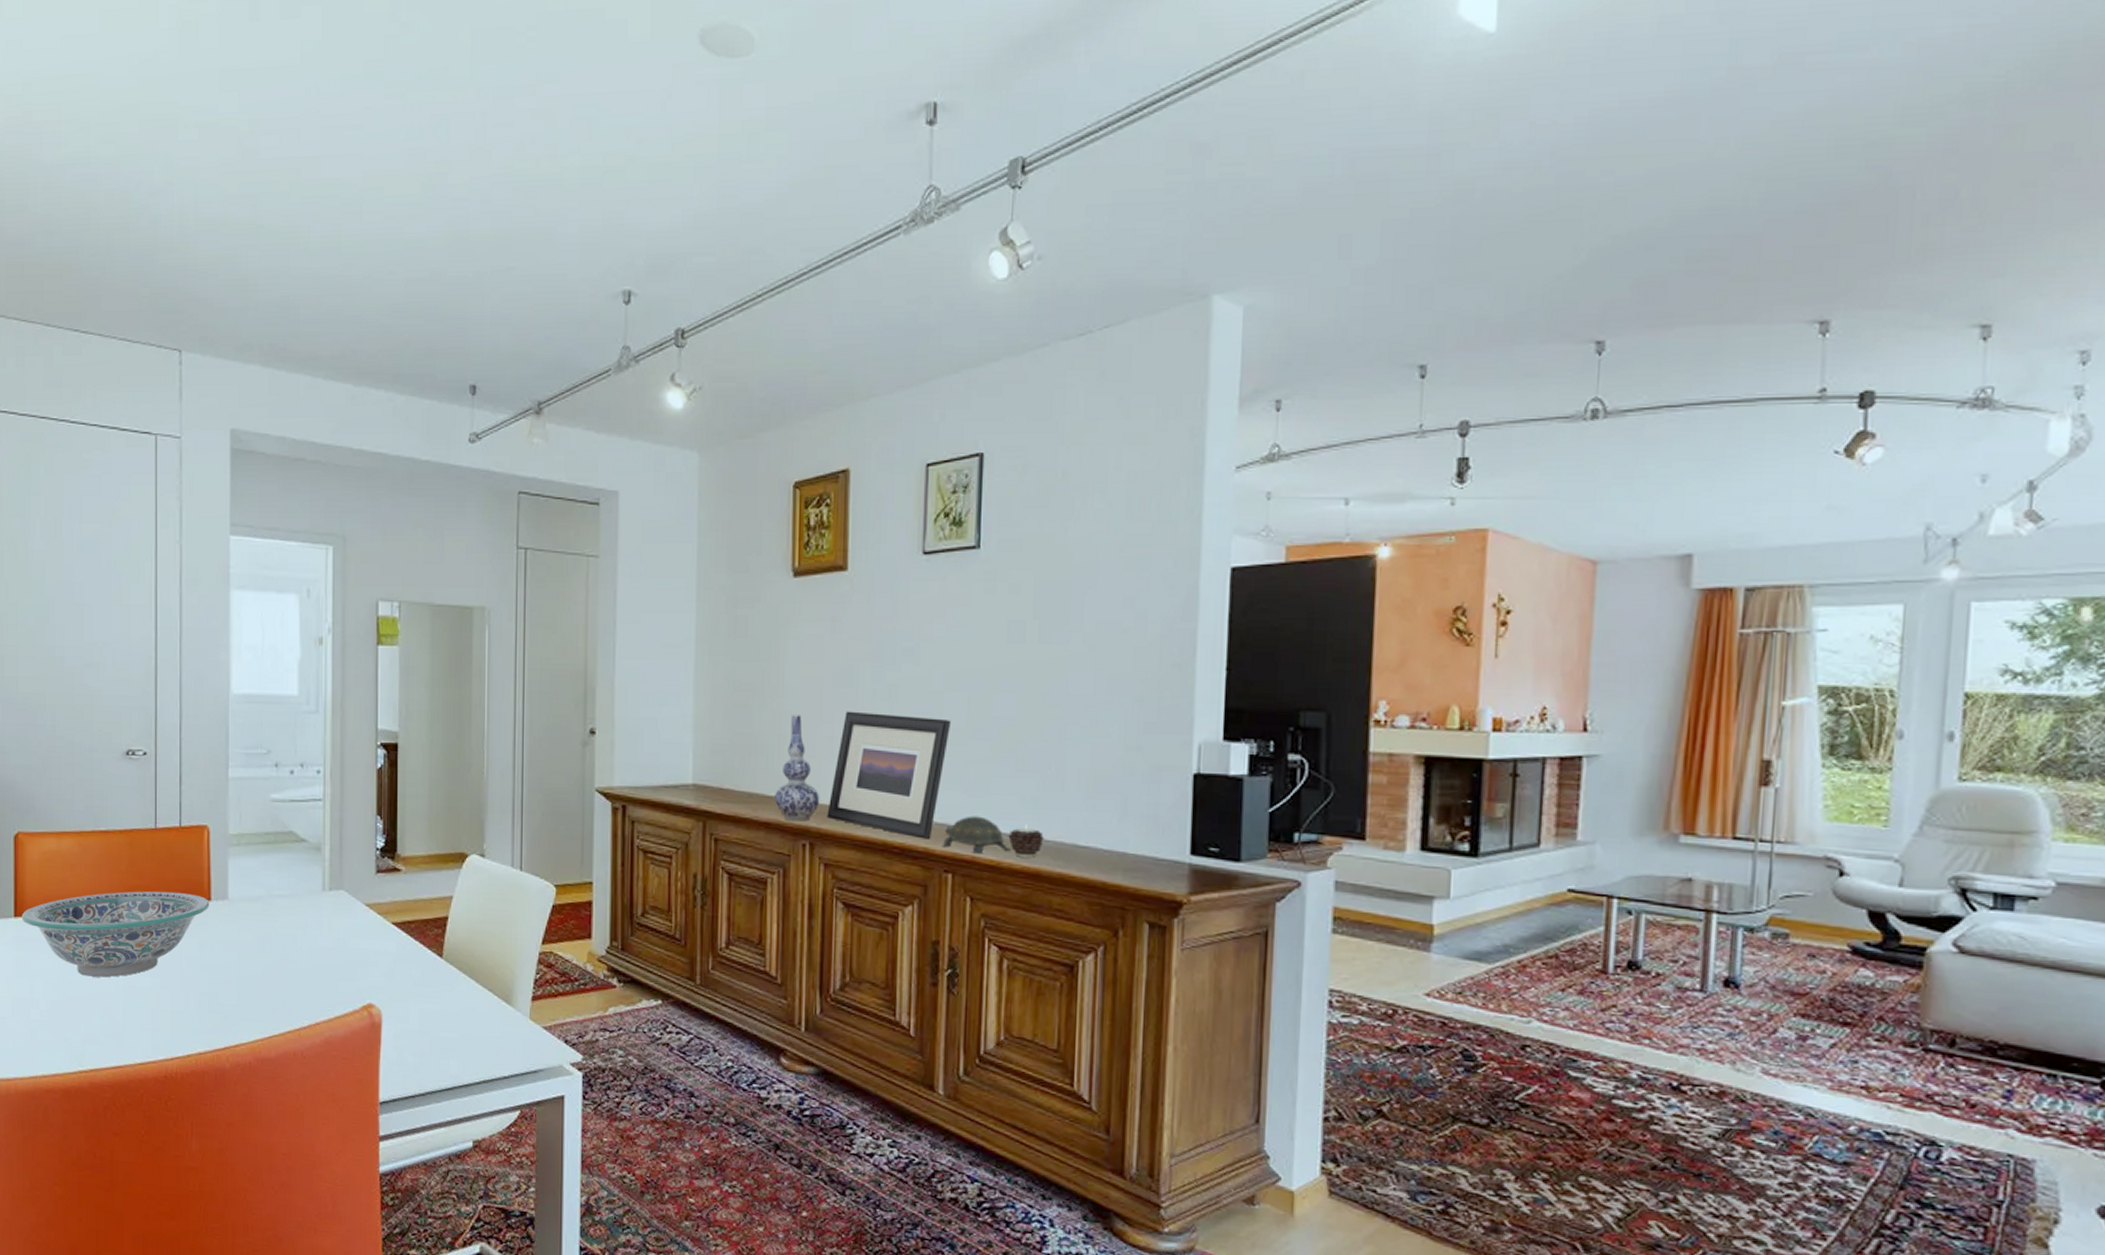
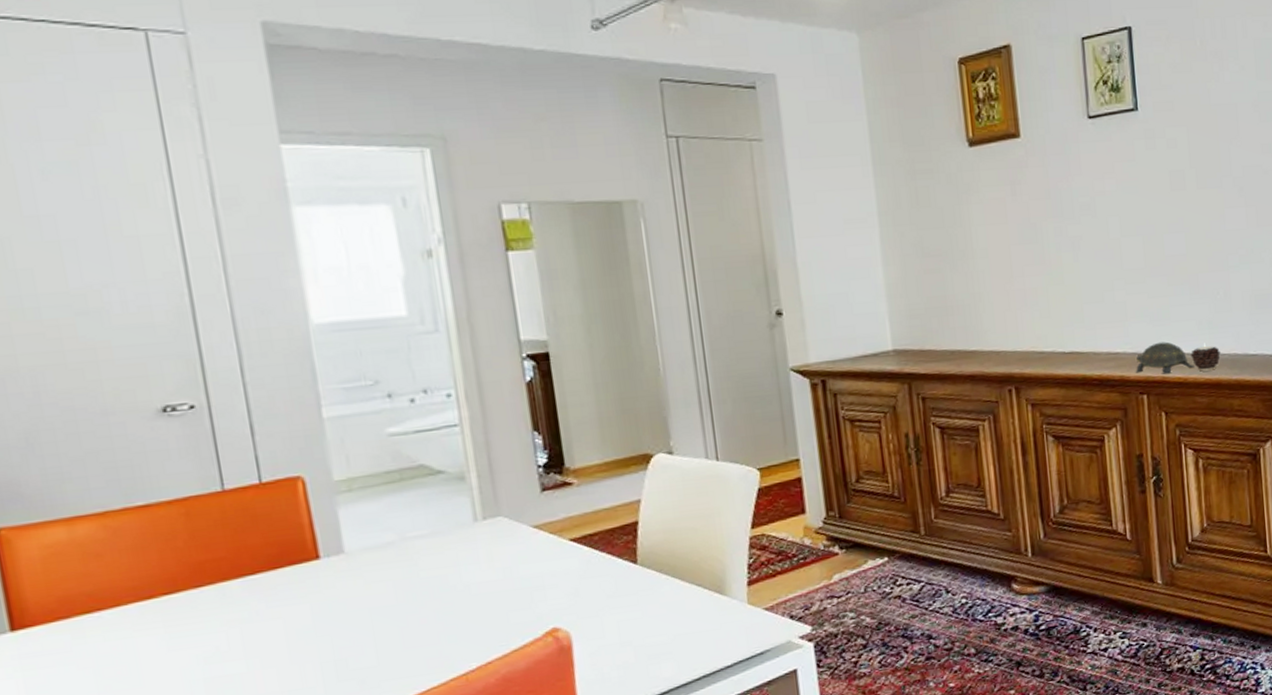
decorative bowl: present [21,891,210,978] -> none [23,555,320,679]
vase: present [773,713,820,823] -> none [975,272,1021,372]
picture frame: present [827,711,952,839] -> none [1028,262,1131,369]

